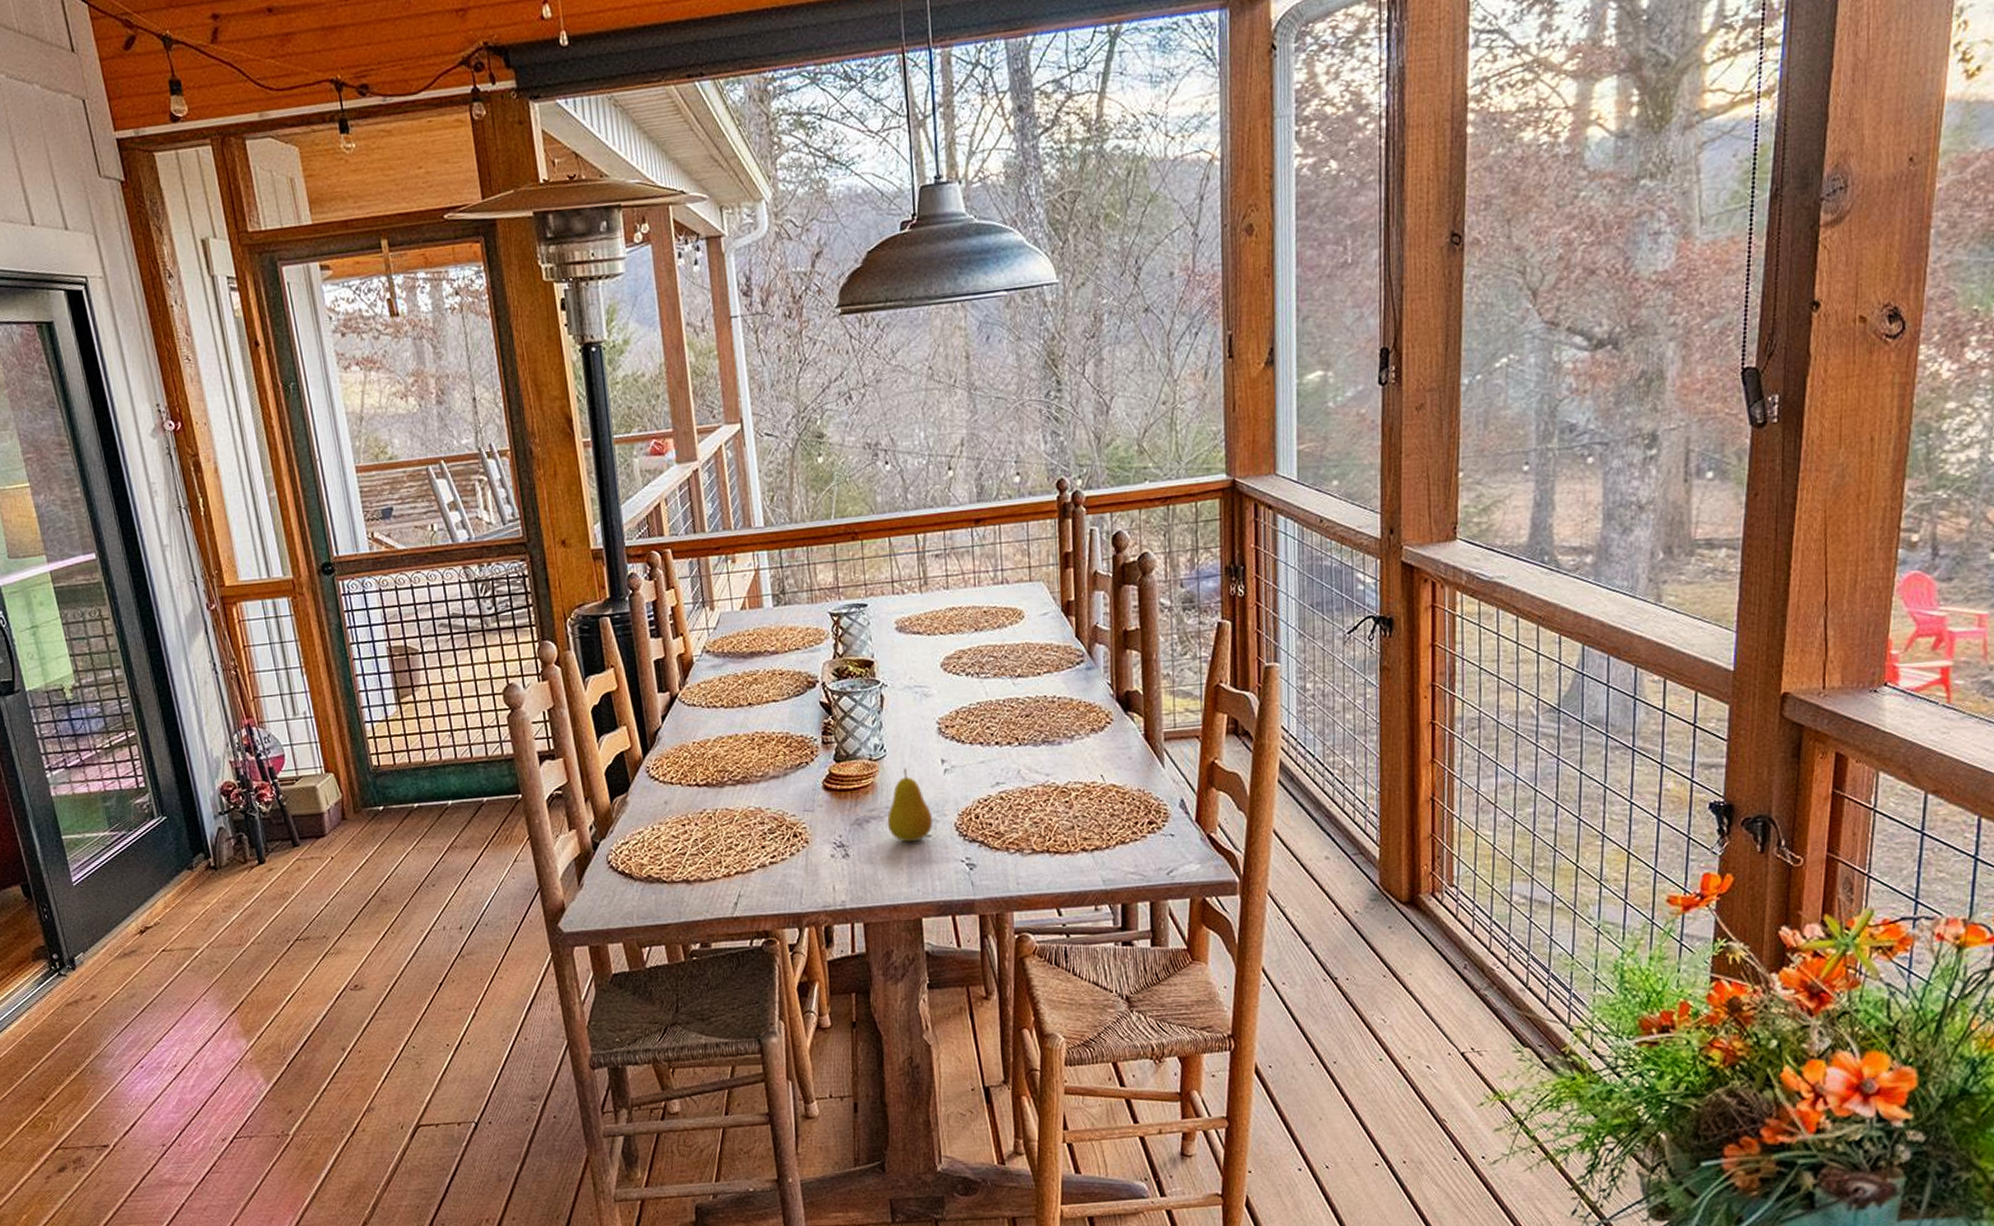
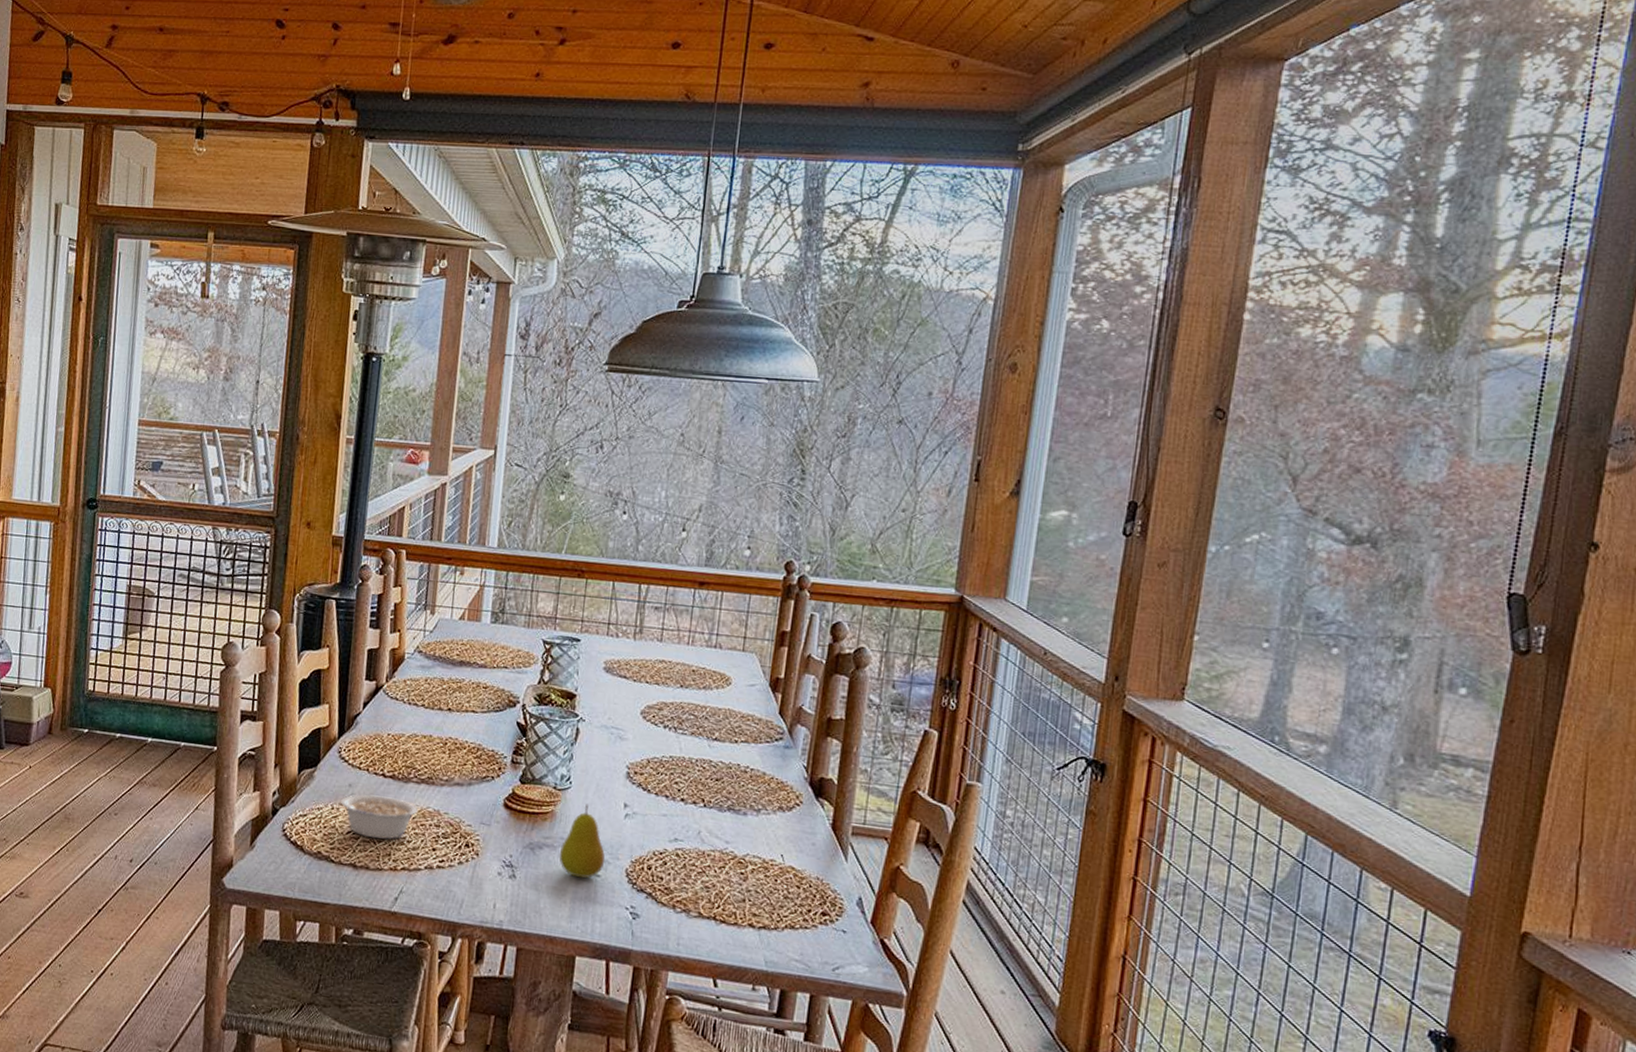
legume: none [660,805,740,850] -> present [341,794,419,840]

